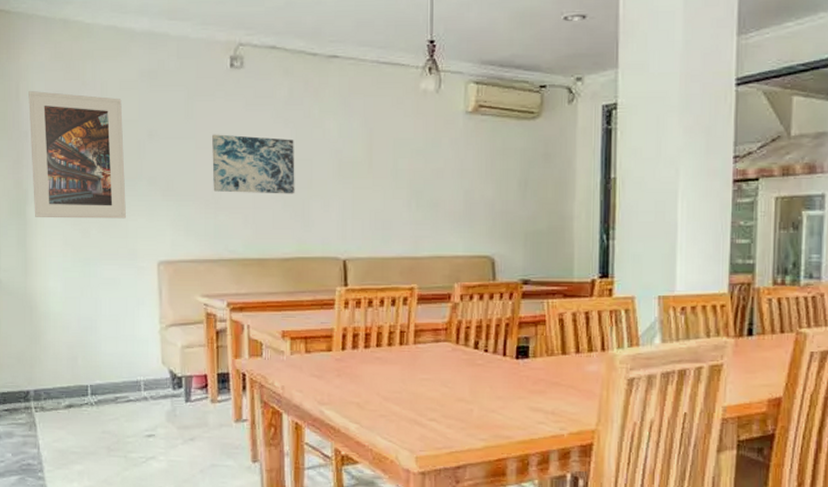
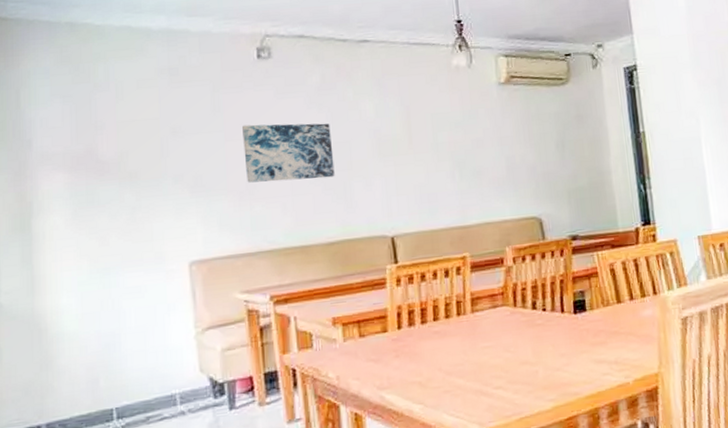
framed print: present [28,91,126,219] -> none [31,97,150,230]

